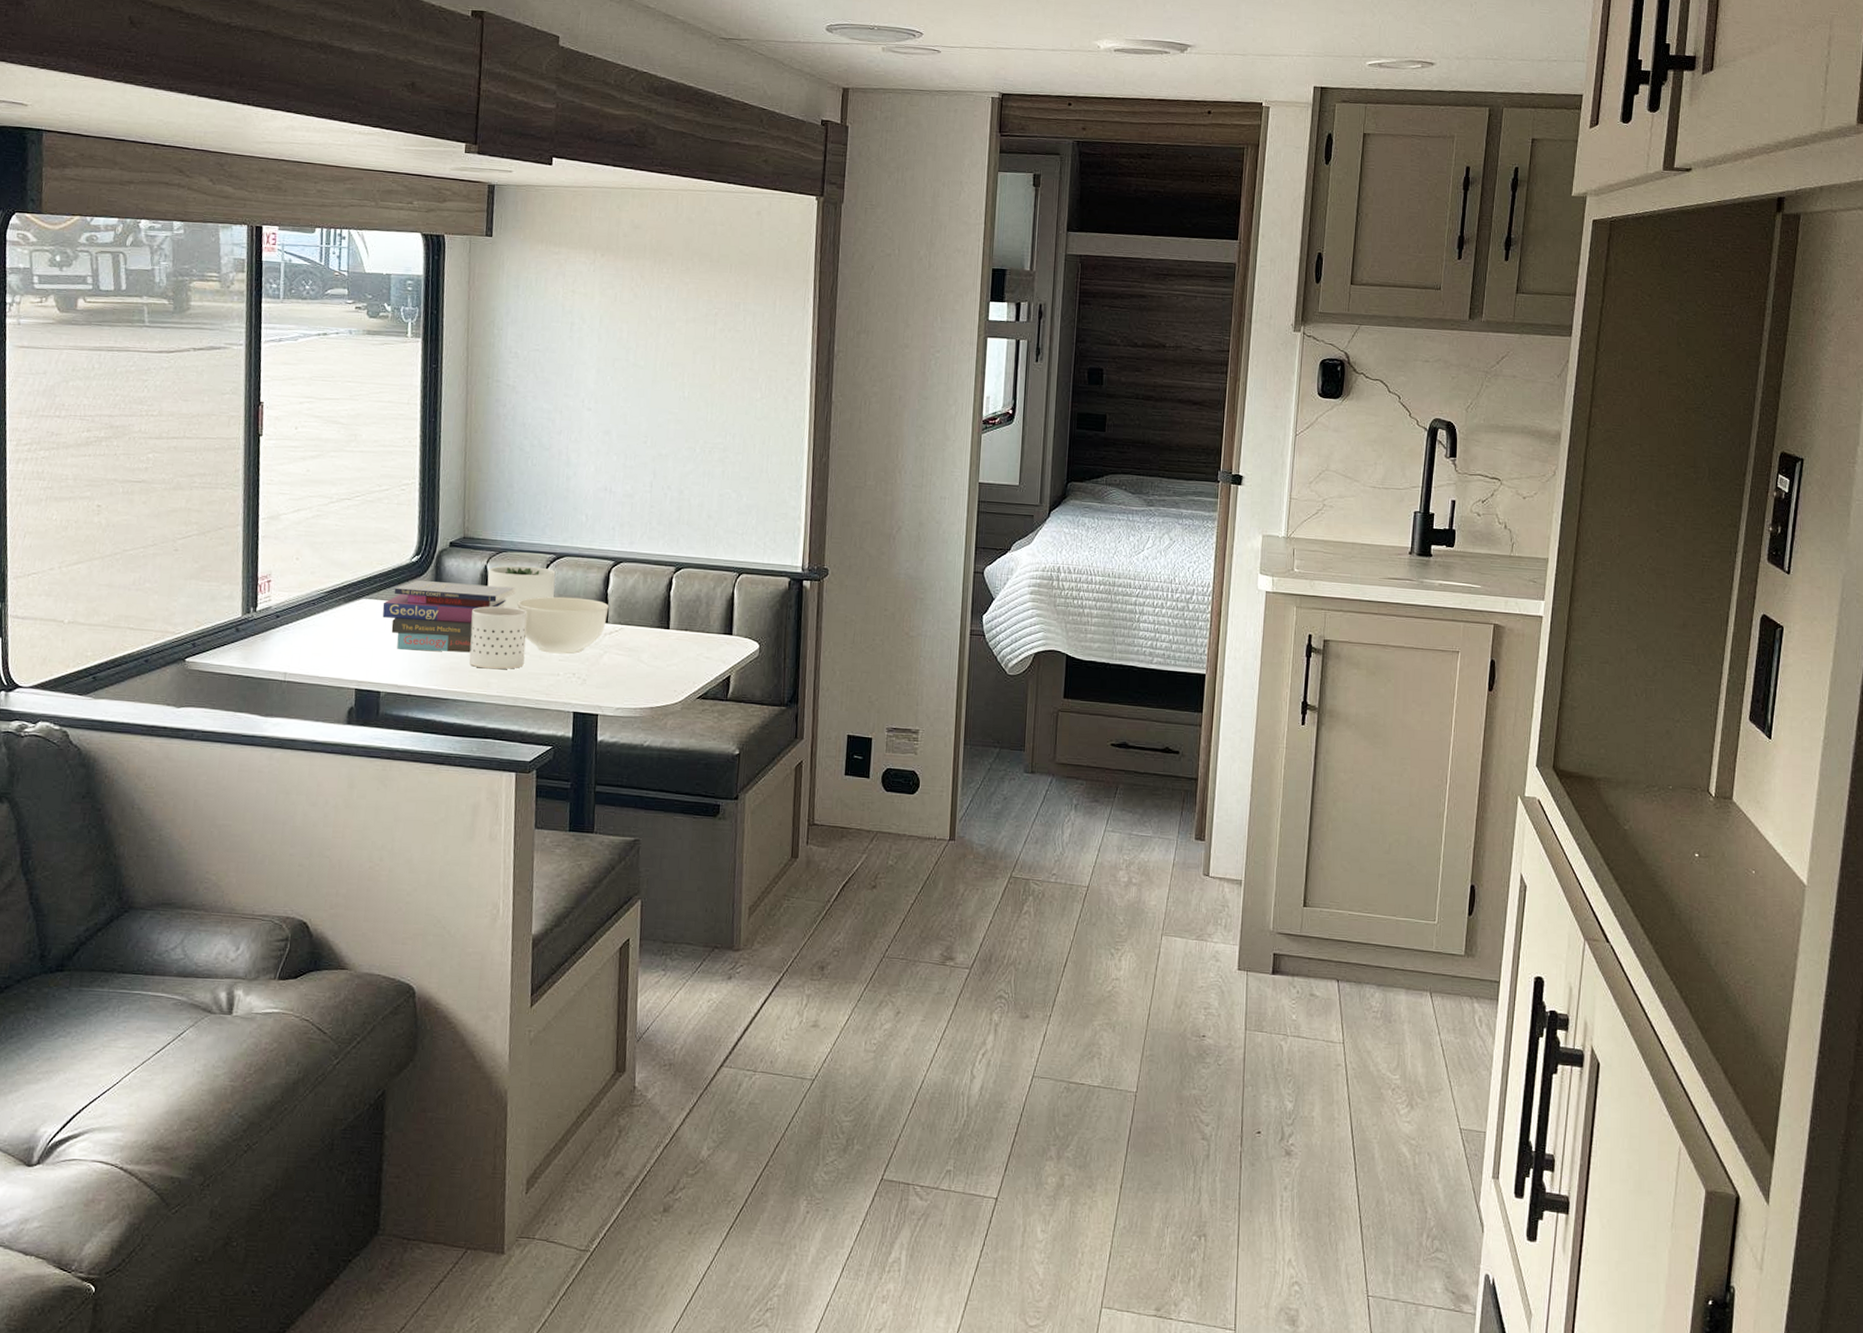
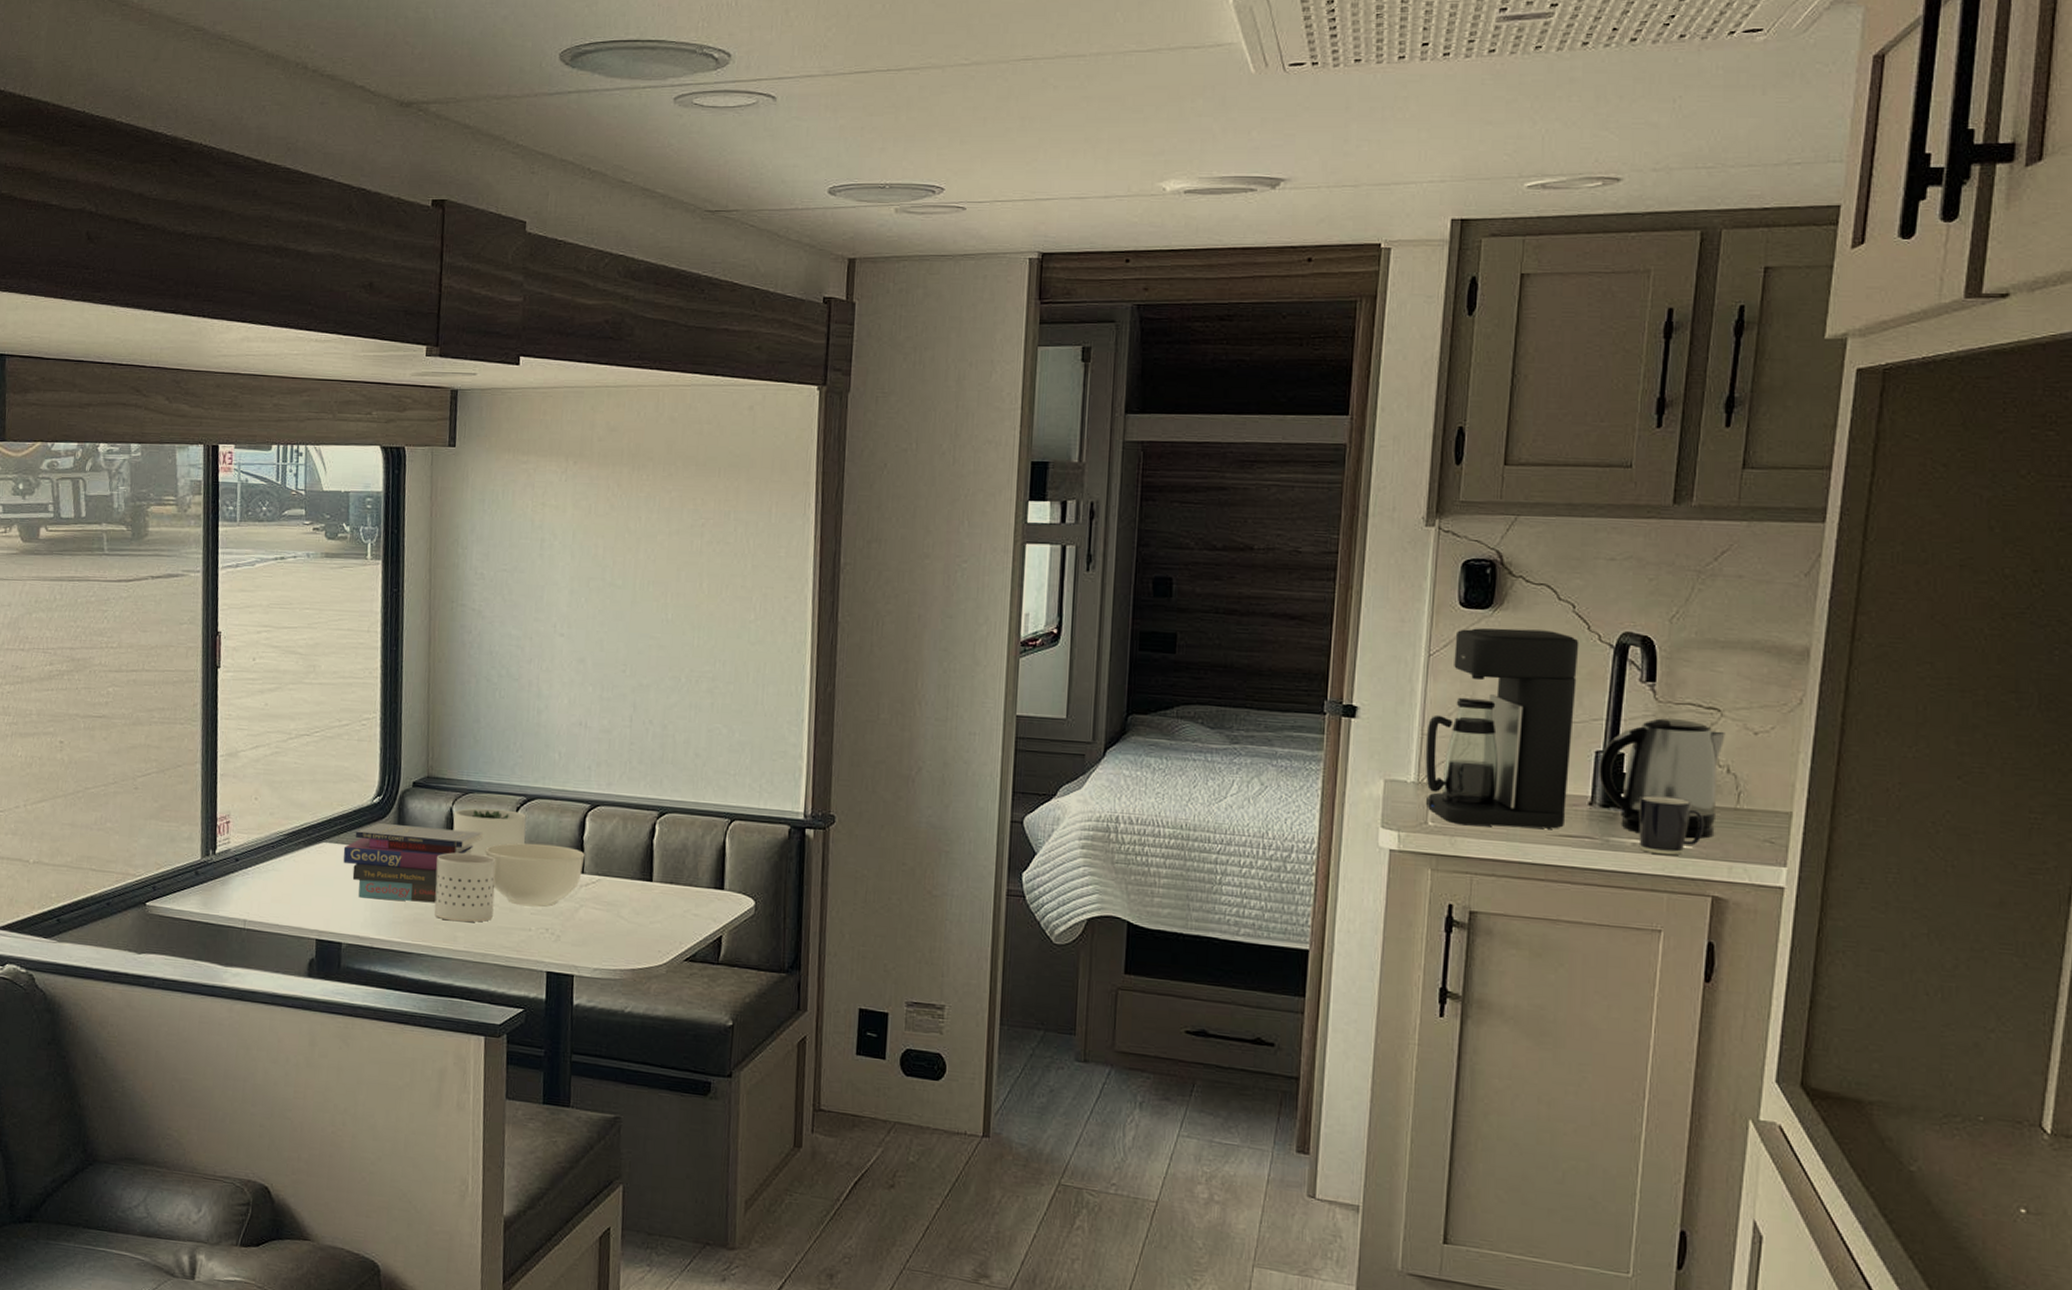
coffee maker: none [1292,414,1403,573] -> present [1425,628,1579,829]
kettle: none [1416,486,1504,580] -> present [1599,718,1725,839]
mug: none [1444,546,1489,593] -> present [1638,795,1705,856]

